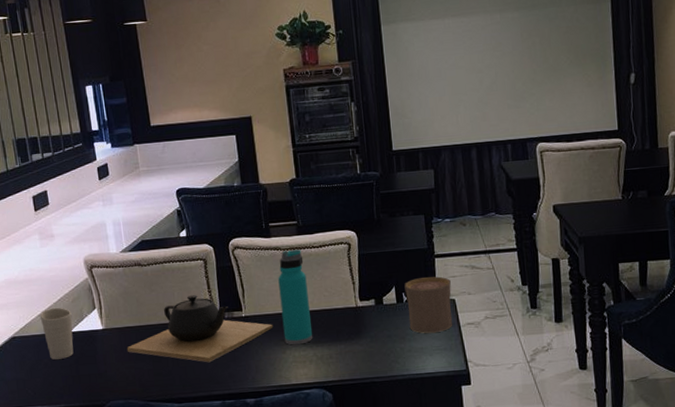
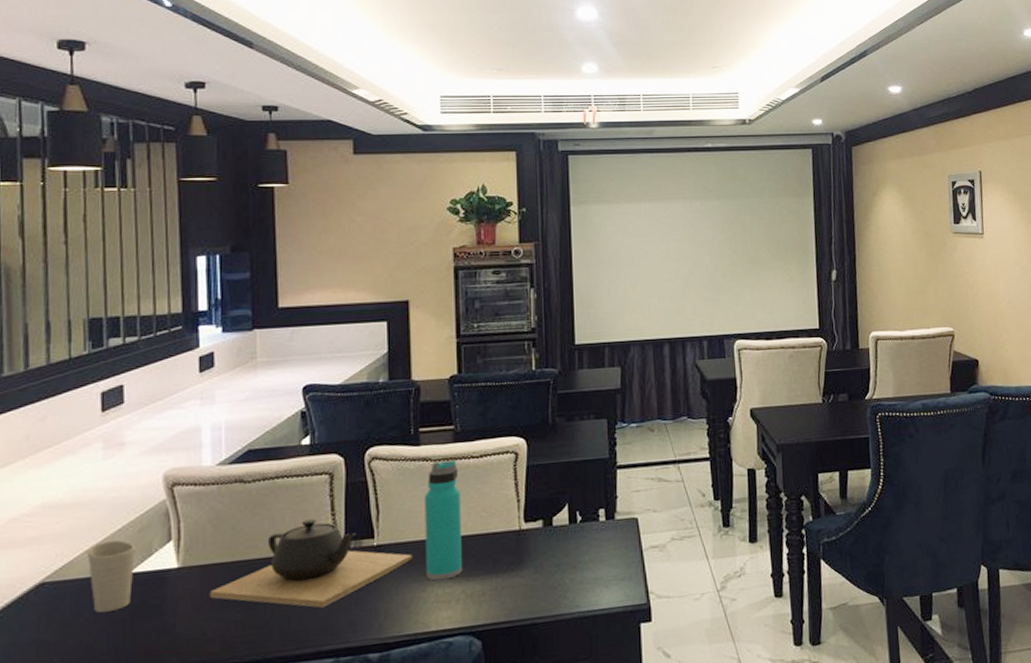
cup: present [404,276,453,333] -> none [579,491,634,560]

